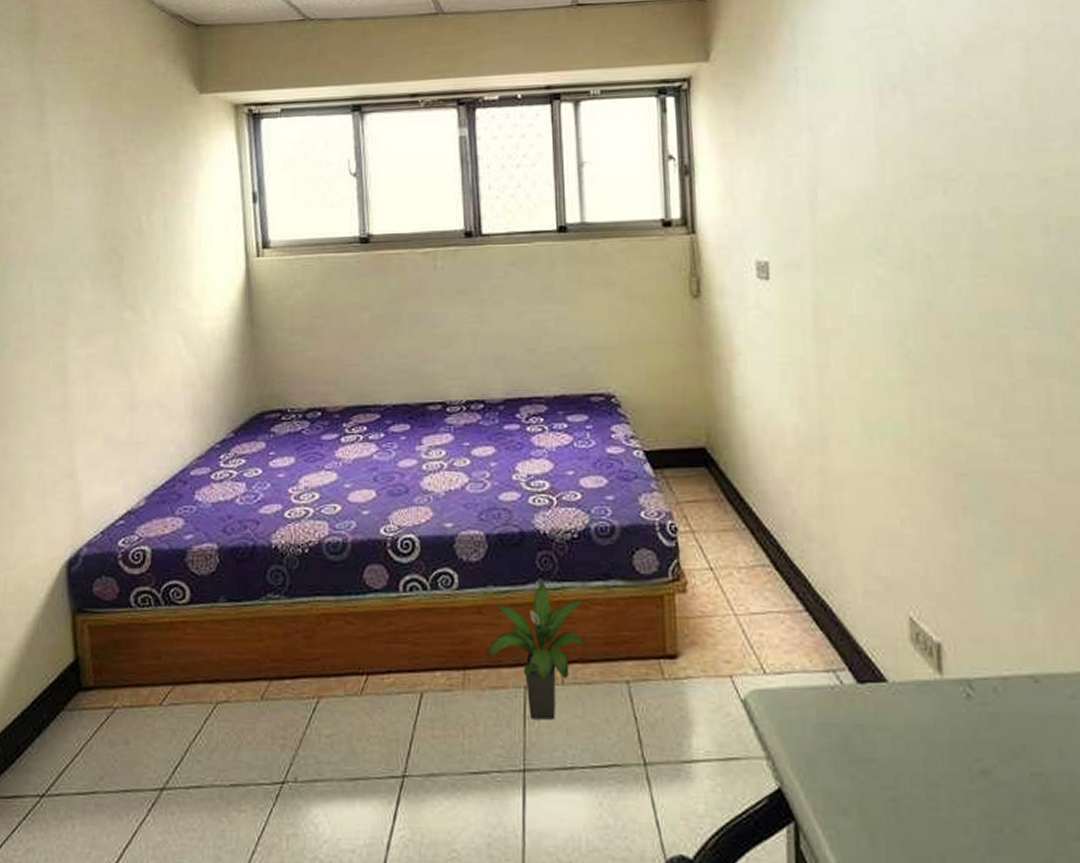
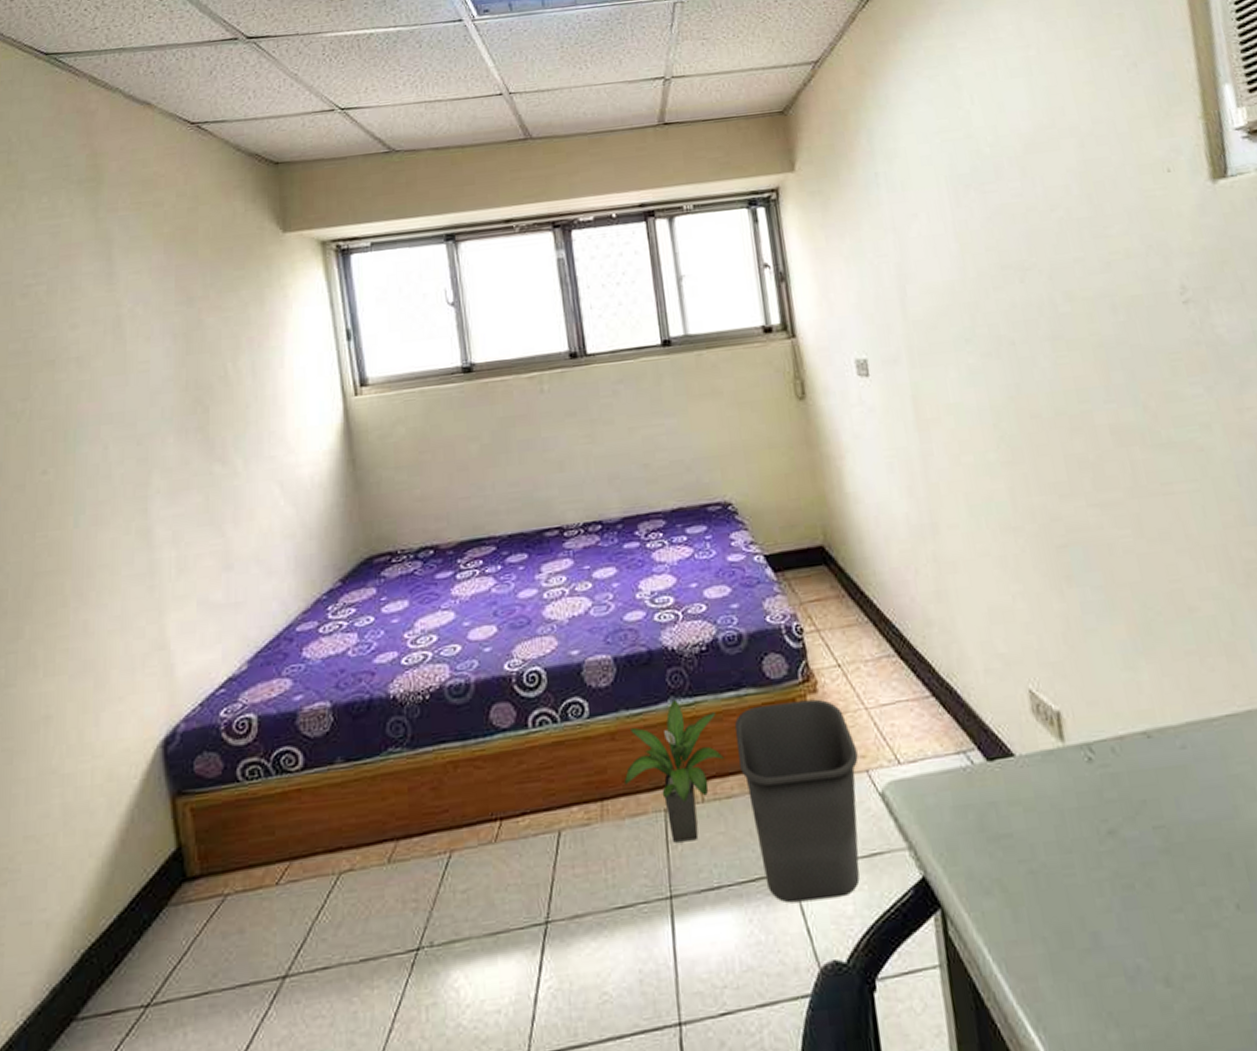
waste bin: none [599,598,723,796] -> present [734,699,860,903]

